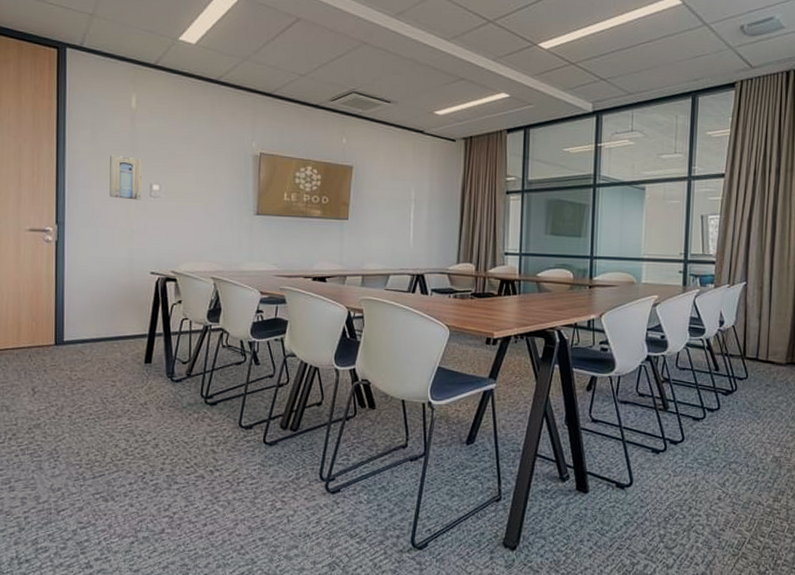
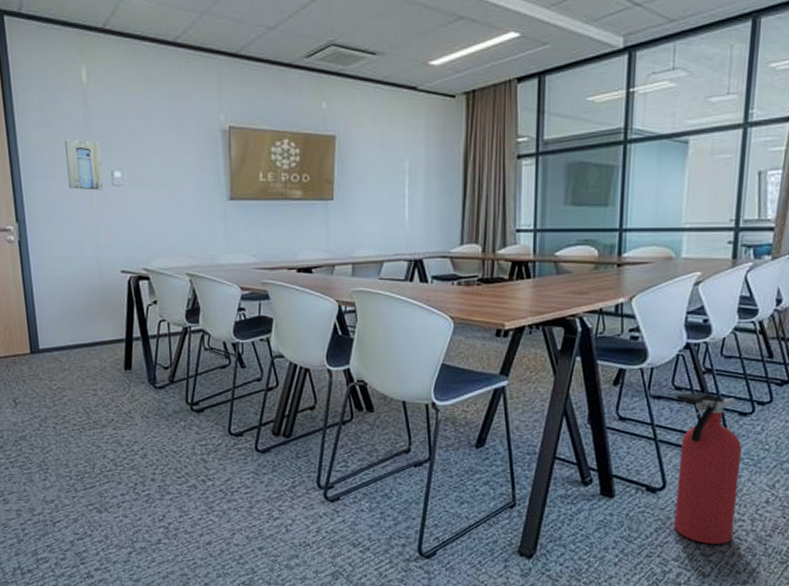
fire extinguisher: none [640,399,697,537] -> present [674,392,743,544]

